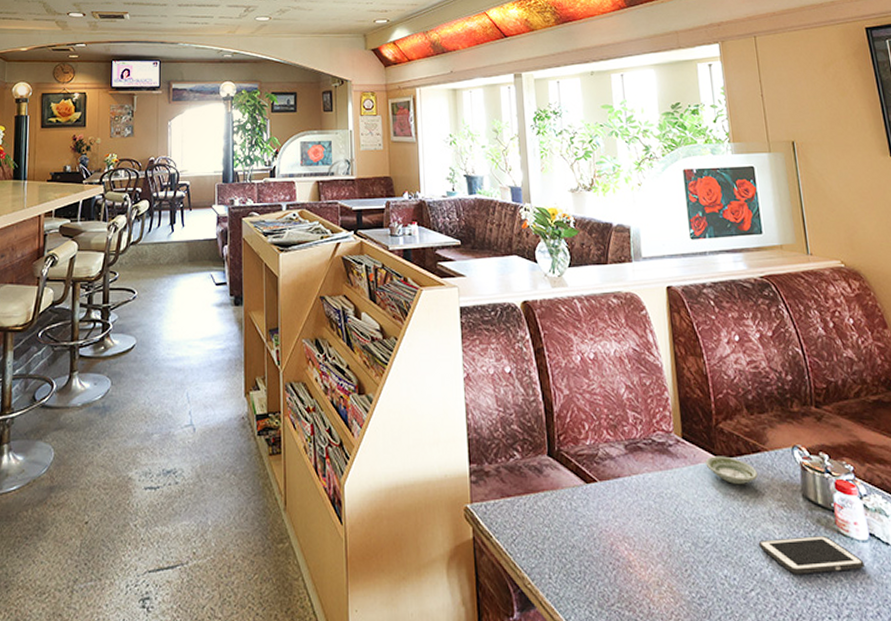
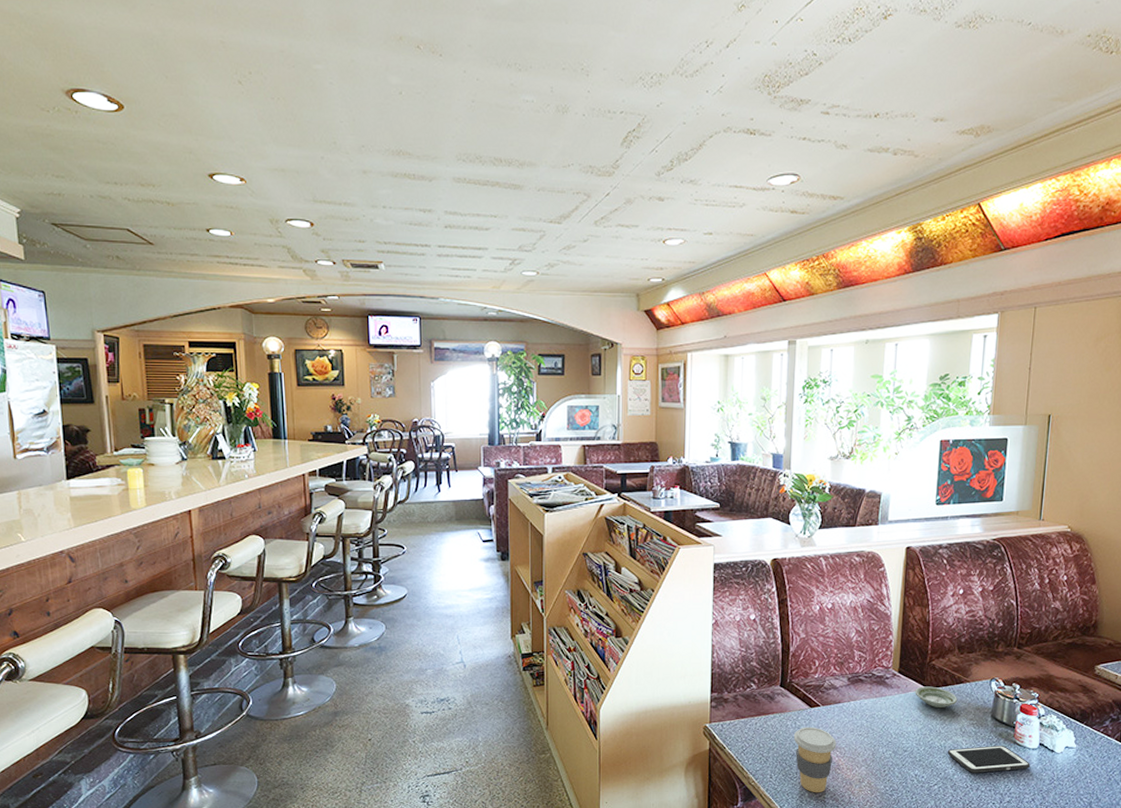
coffee cup: none [570,509,624,601] -> present [793,727,837,793]

